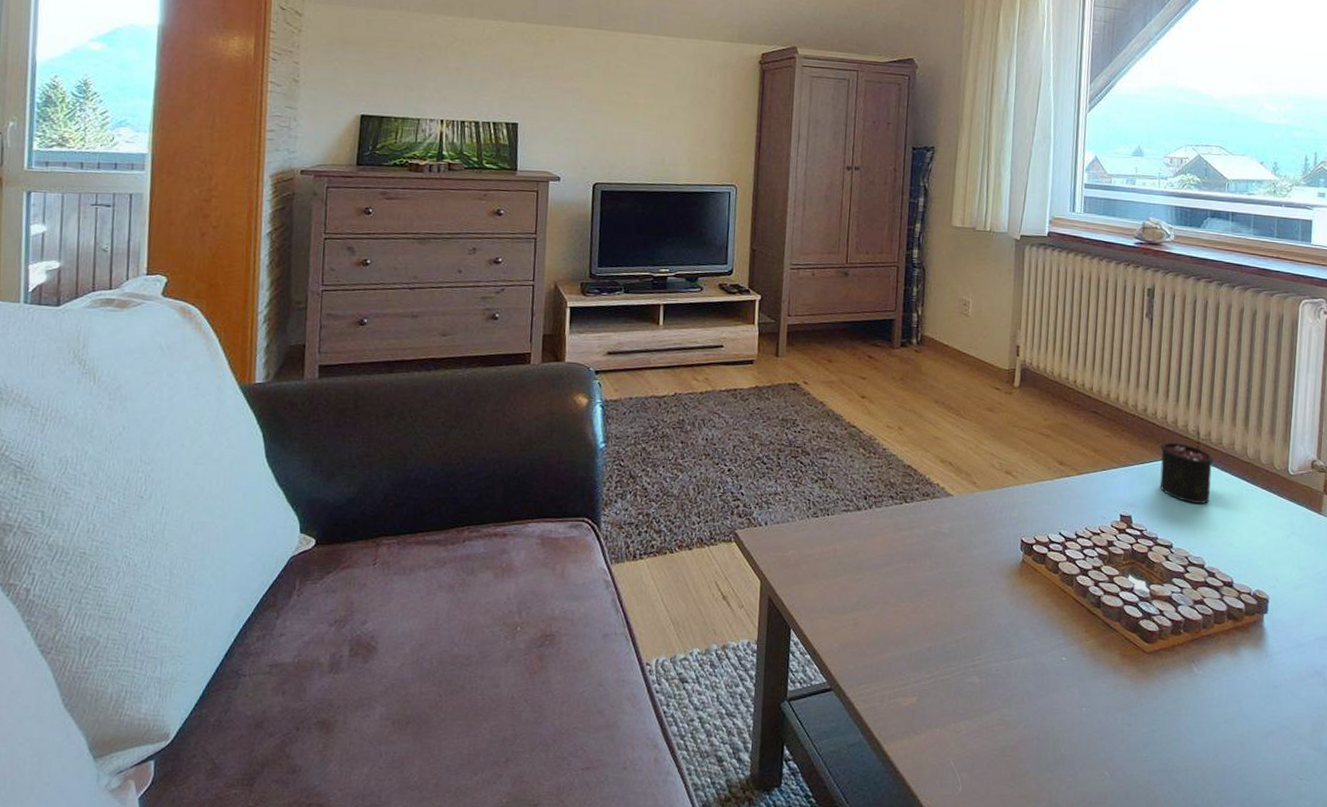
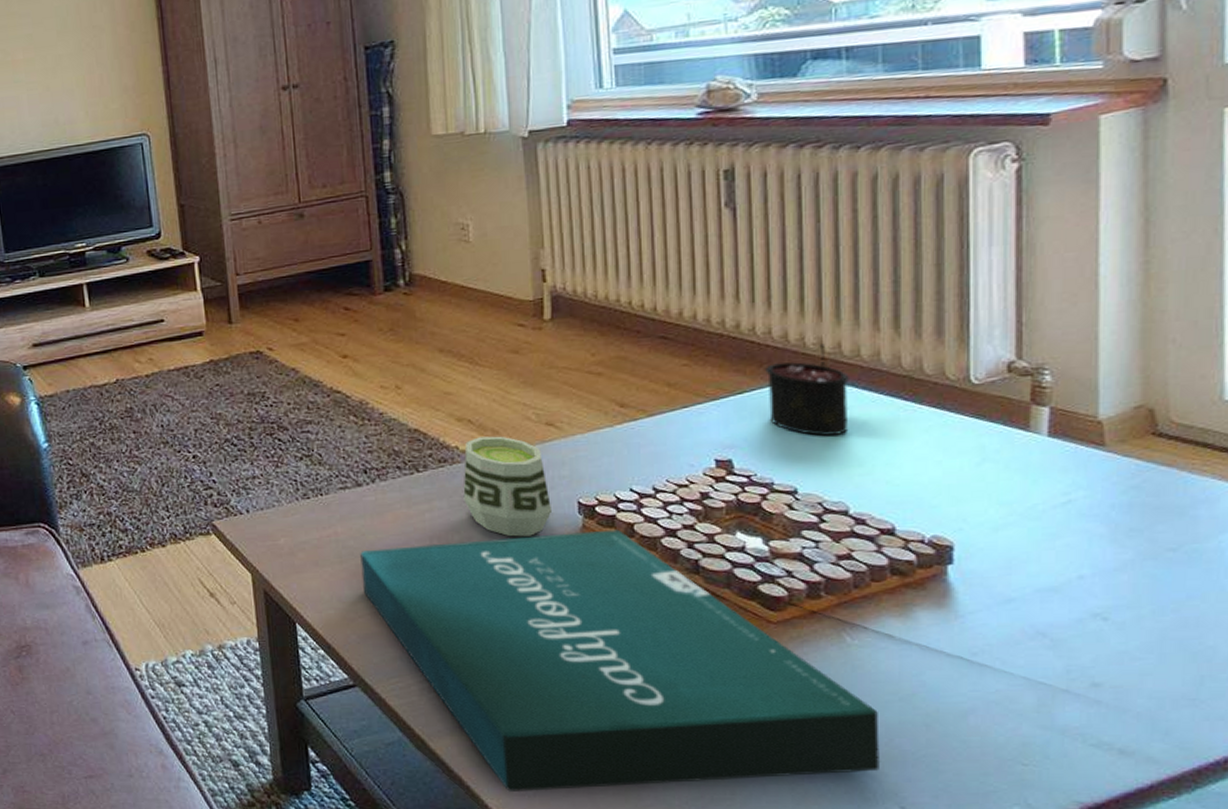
pizza box: none [850,565,1210,794] -> present [360,529,880,793]
cup: none [937,478,1002,566] -> present [463,436,553,537]

